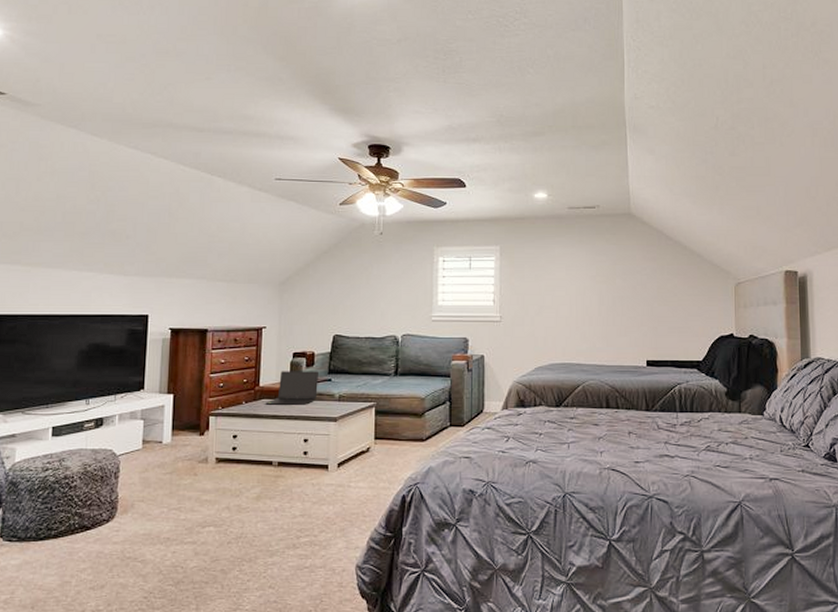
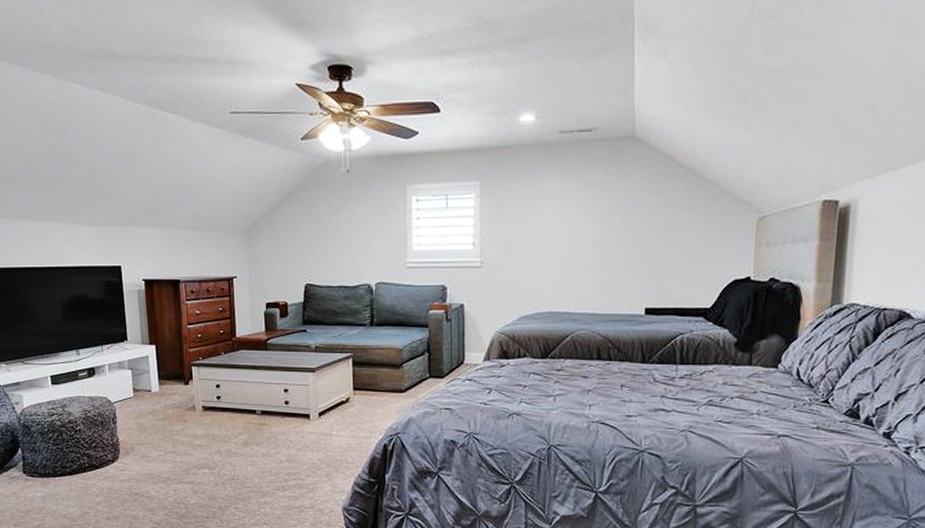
laptop: present [265,371,320,405] -> none [243,321,294,356]

